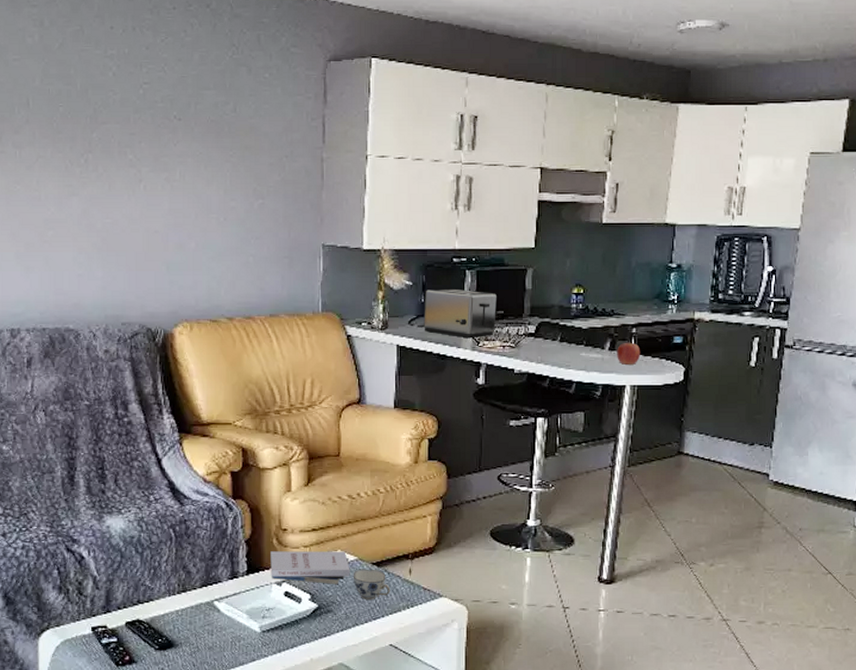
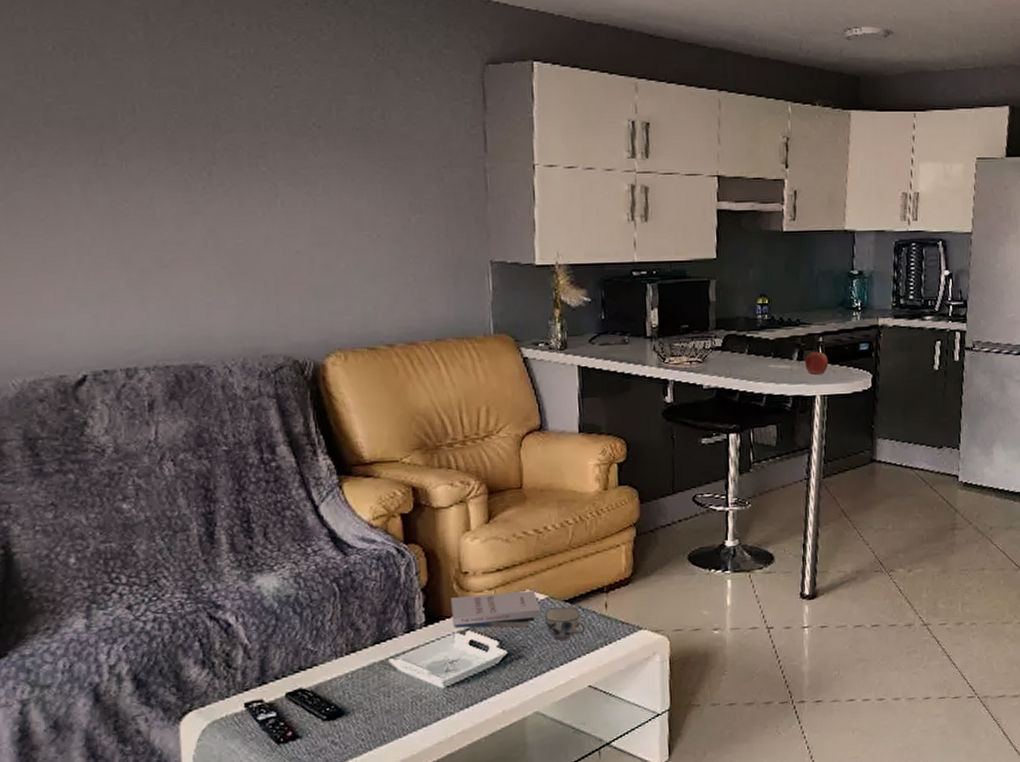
toaster: present [424,288,496,339] -> none [605,303,681,356]

